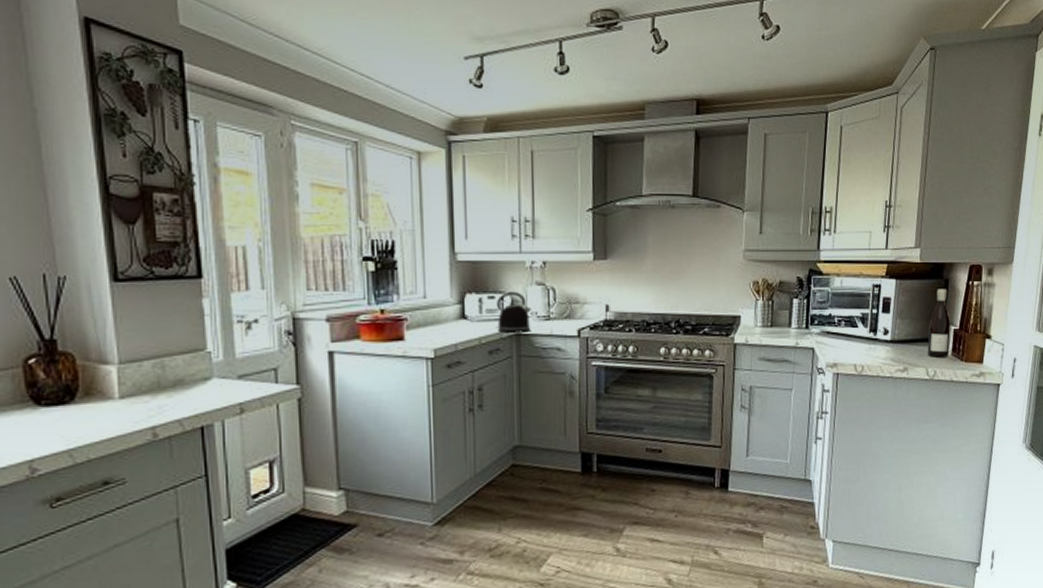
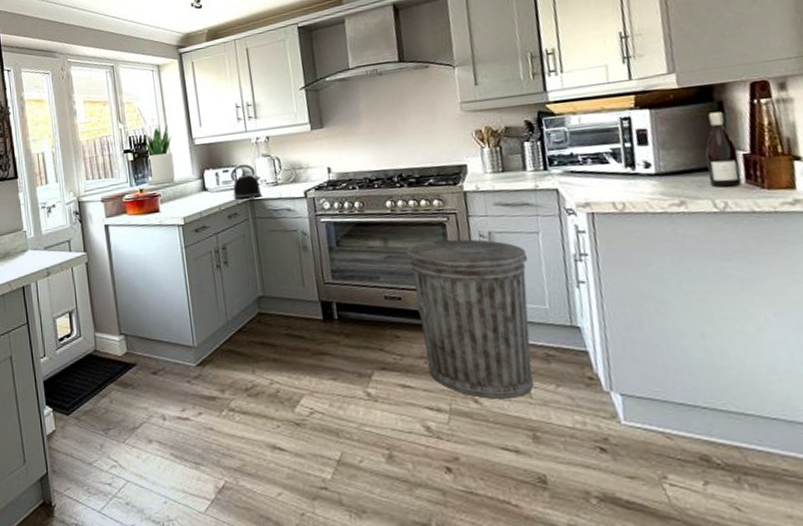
planter: none [388,230,429,306] -> present [141,125,175,186]
trash can: none [672,391,780,550] -> present [406,239,534,399]

